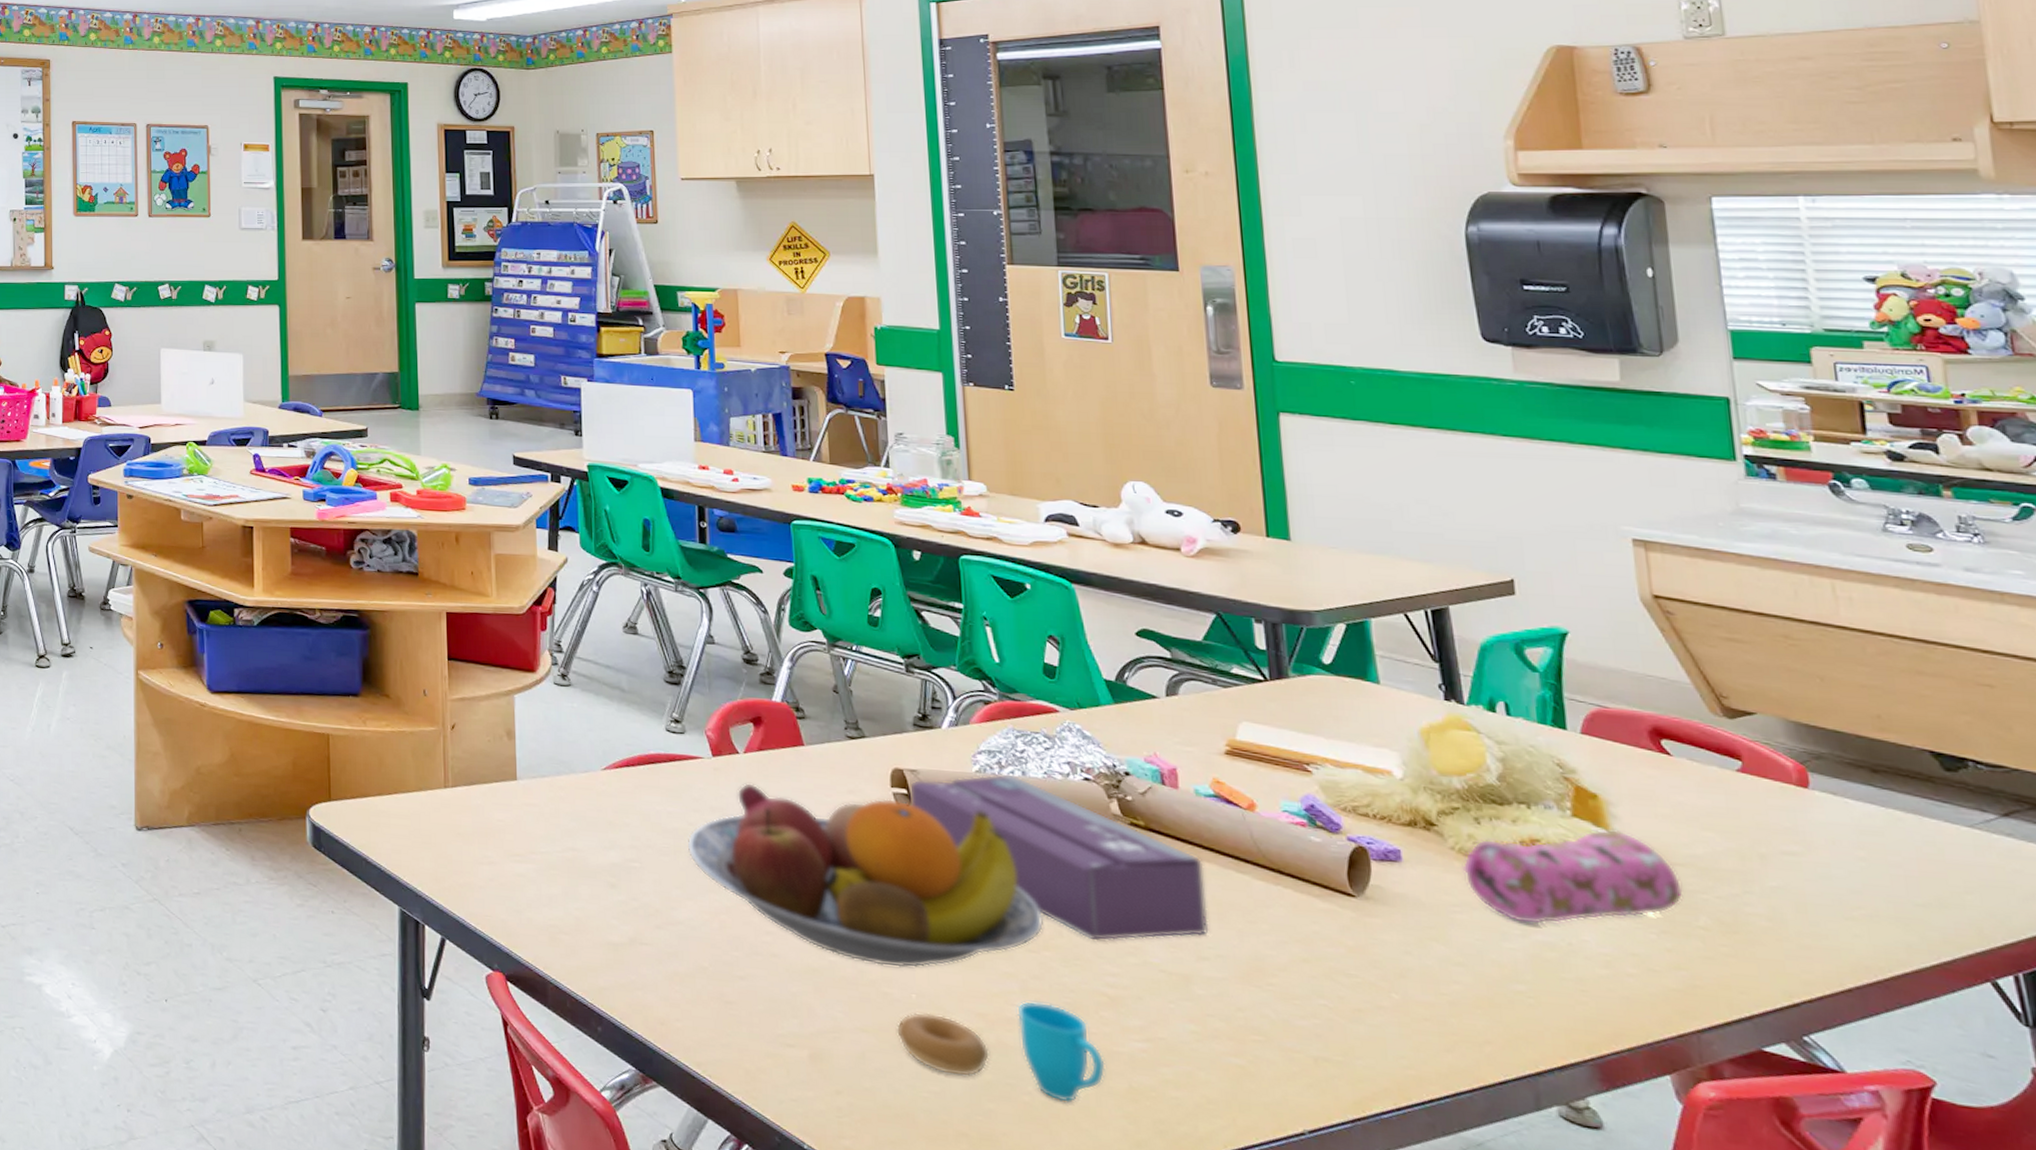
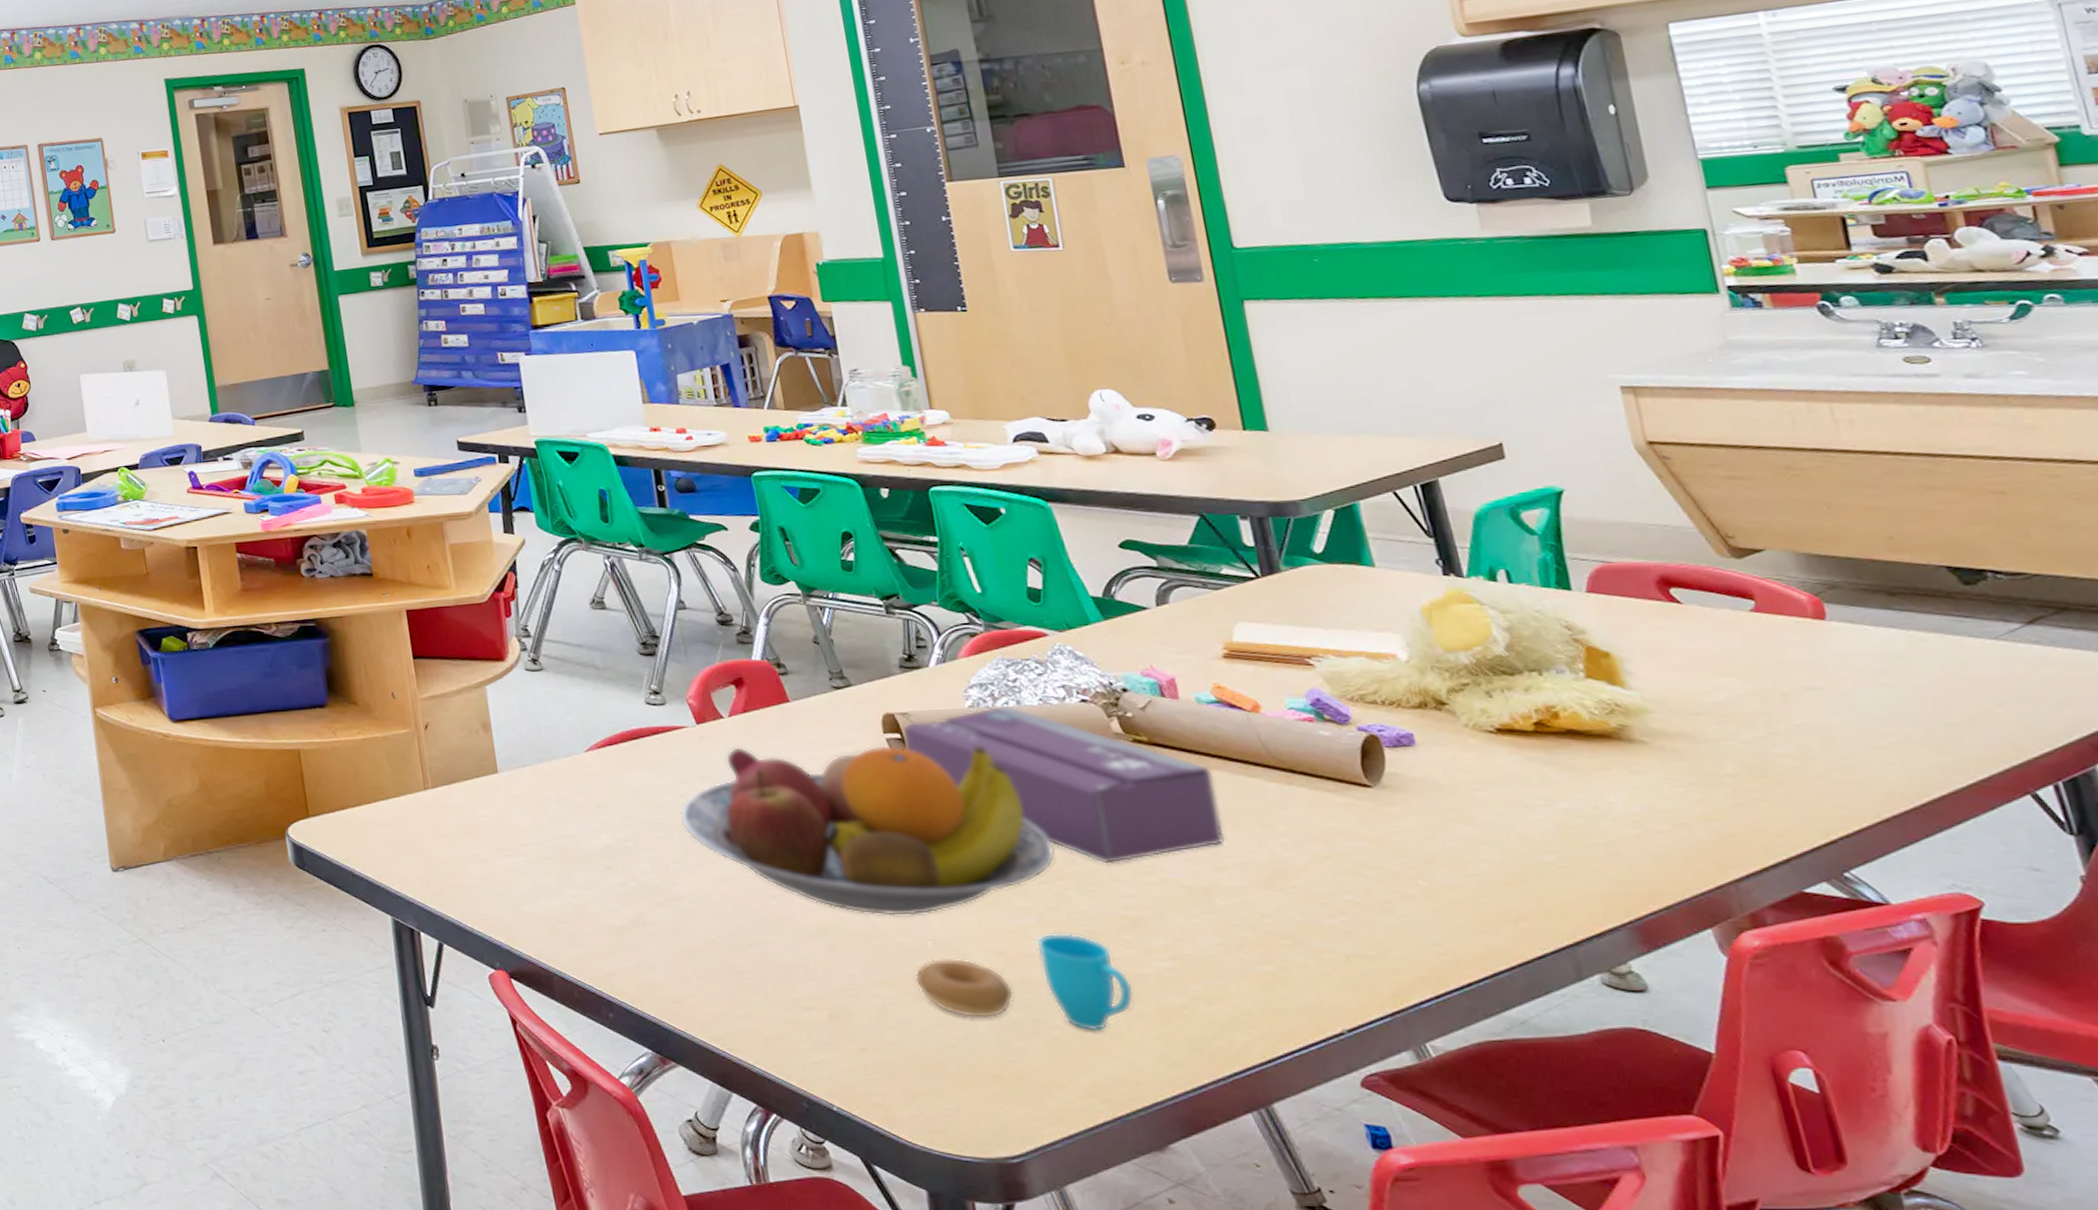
pencil case: present [1462,829,1684,925] -> none [1477,686,1708,794]

